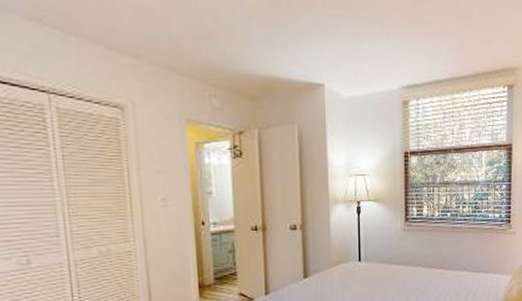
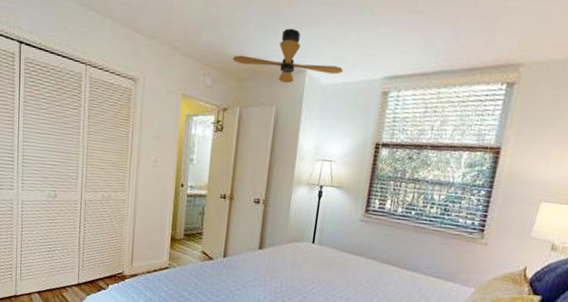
ceiling fan: none [240,41,361,100] -> present [232,28,343,84]

